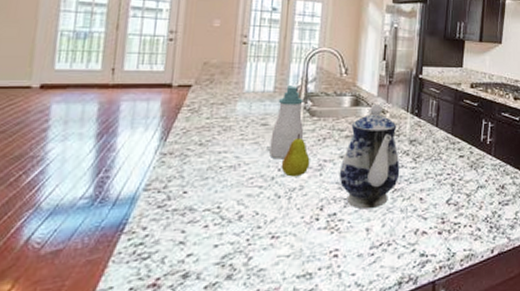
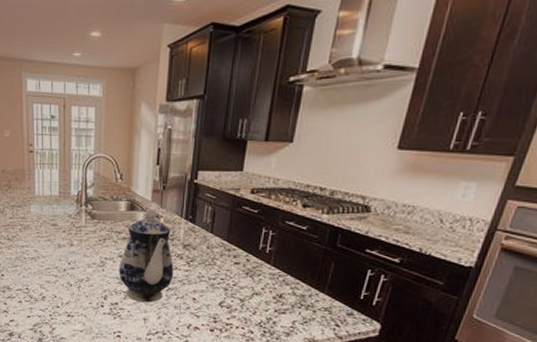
soap bottle: present [269,85,304,160] -> none [60,190,87,255]
fruit: present [281,133,310,177] -> none [70,233,93,270]

